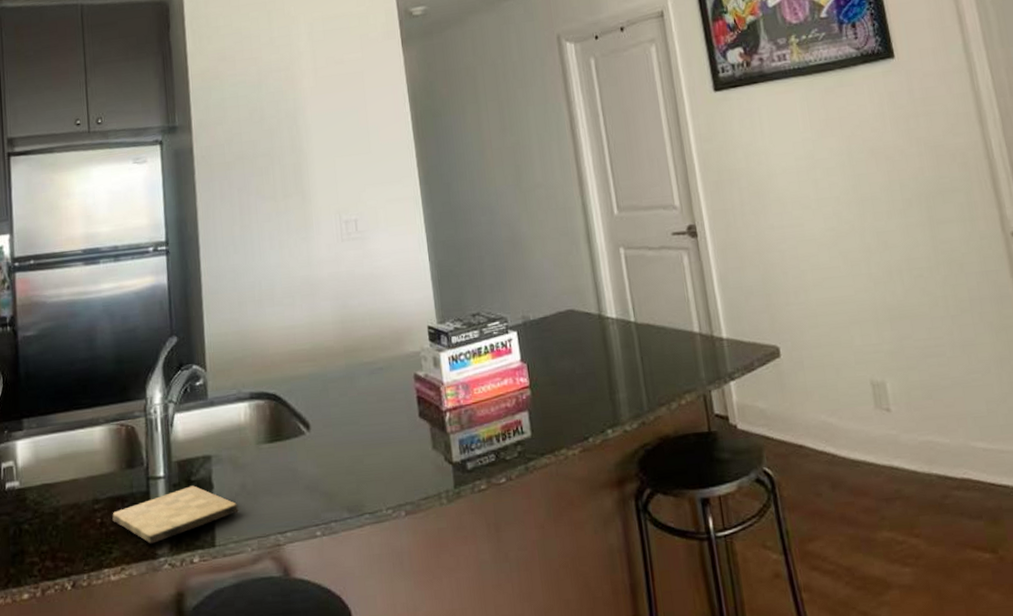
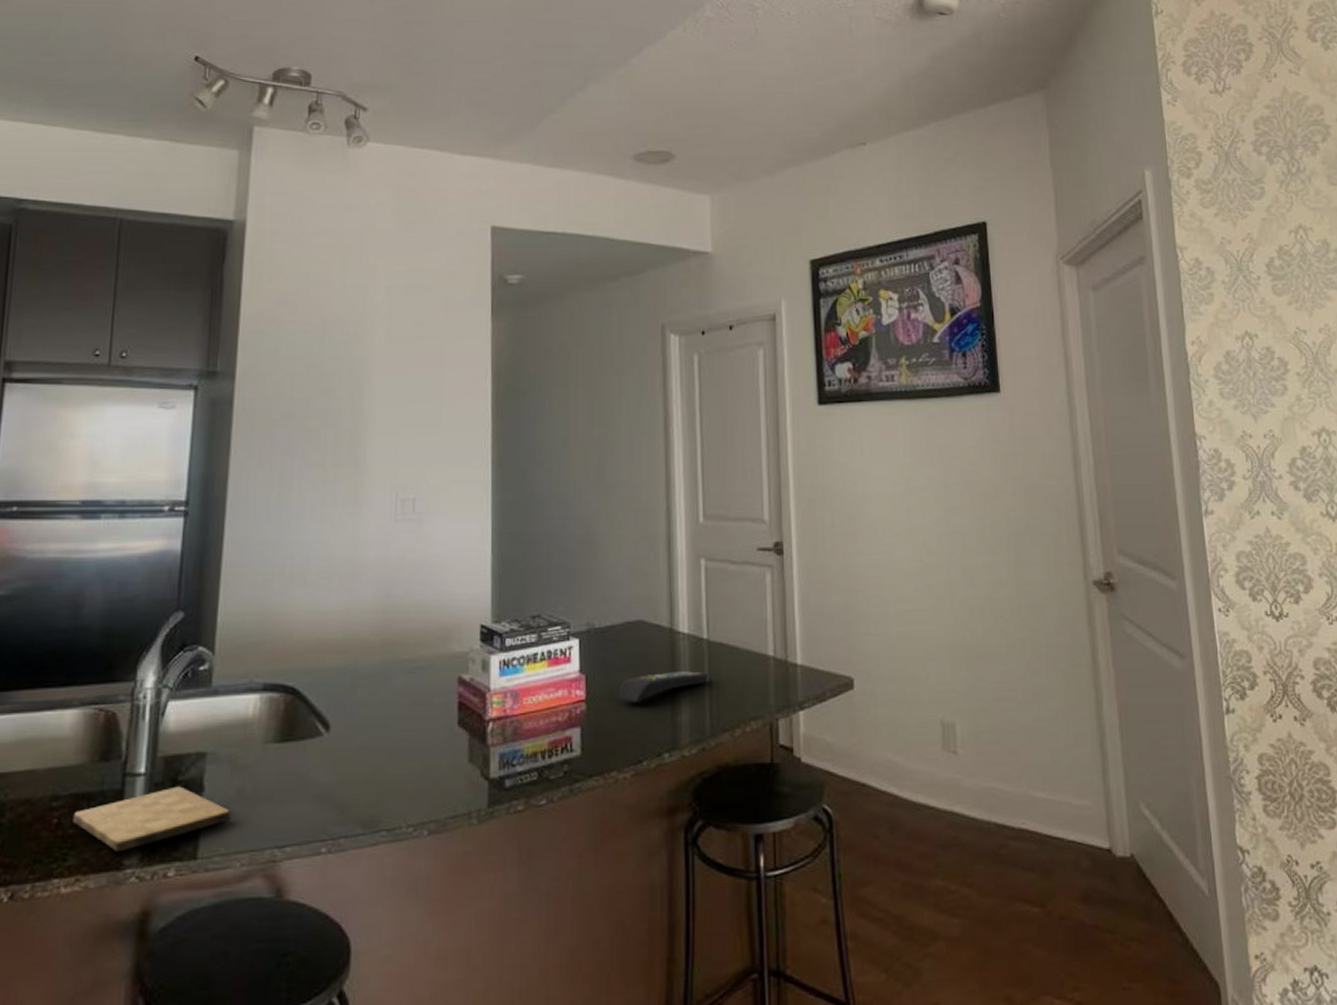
remote control: none [559,352,640,385] -> present [619,671,708,702]

